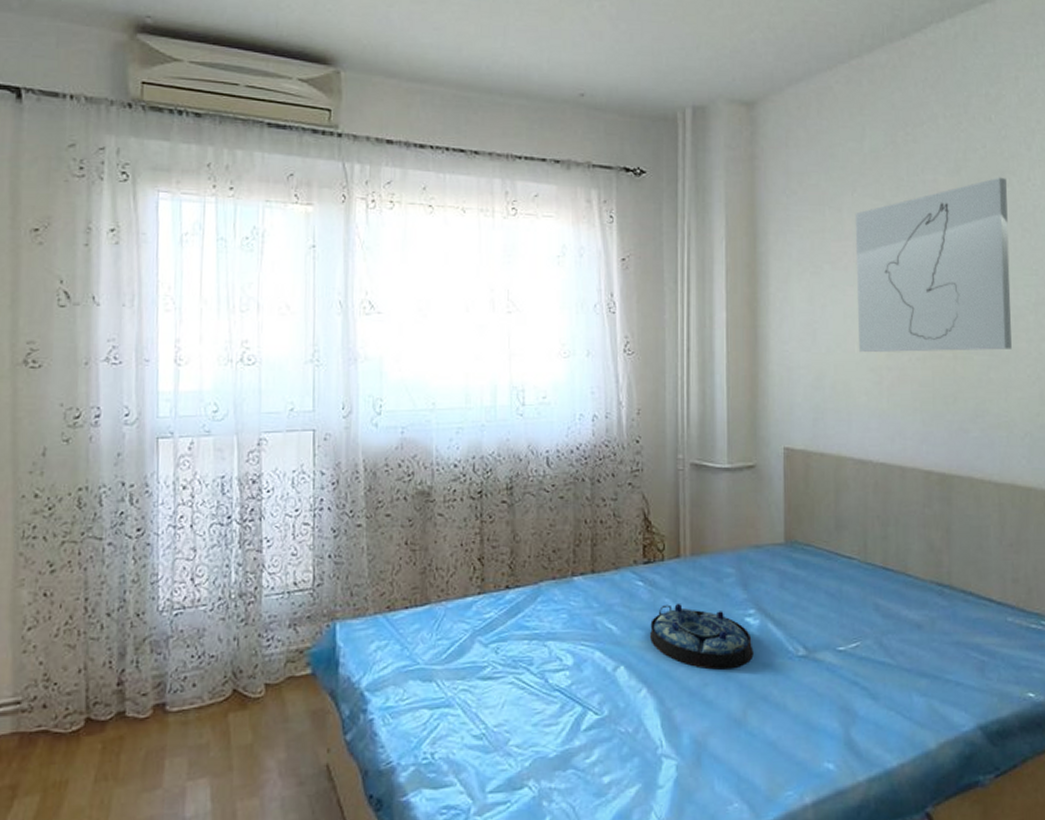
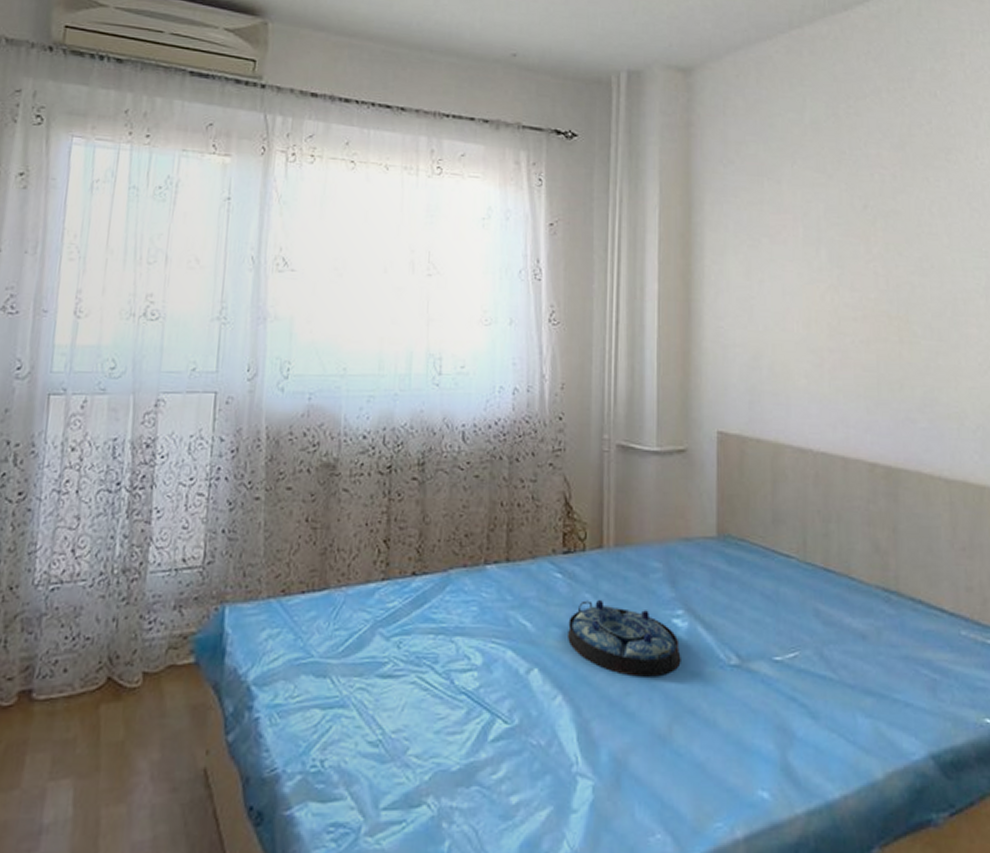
wall art: present [855,177,1012,353] -> none [794,154,961,335]

